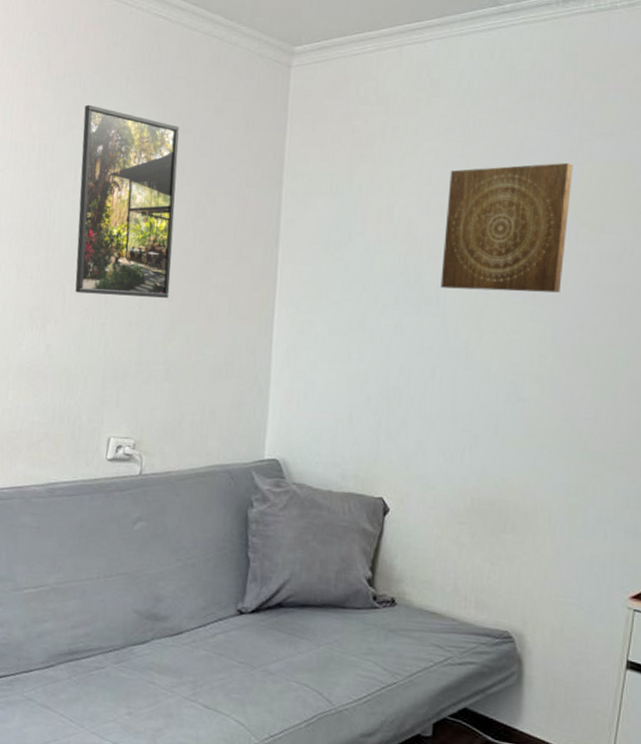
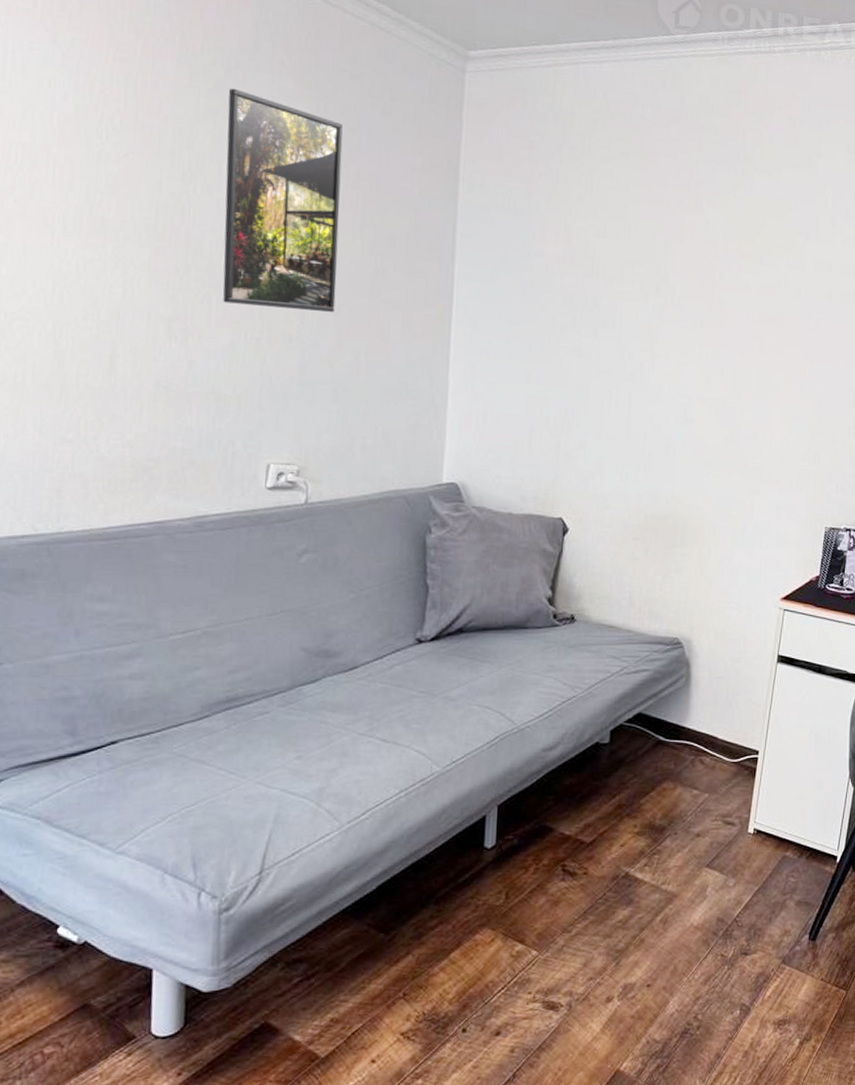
wall art: present [440,162,573,293] -> none [616,195,736,320]

